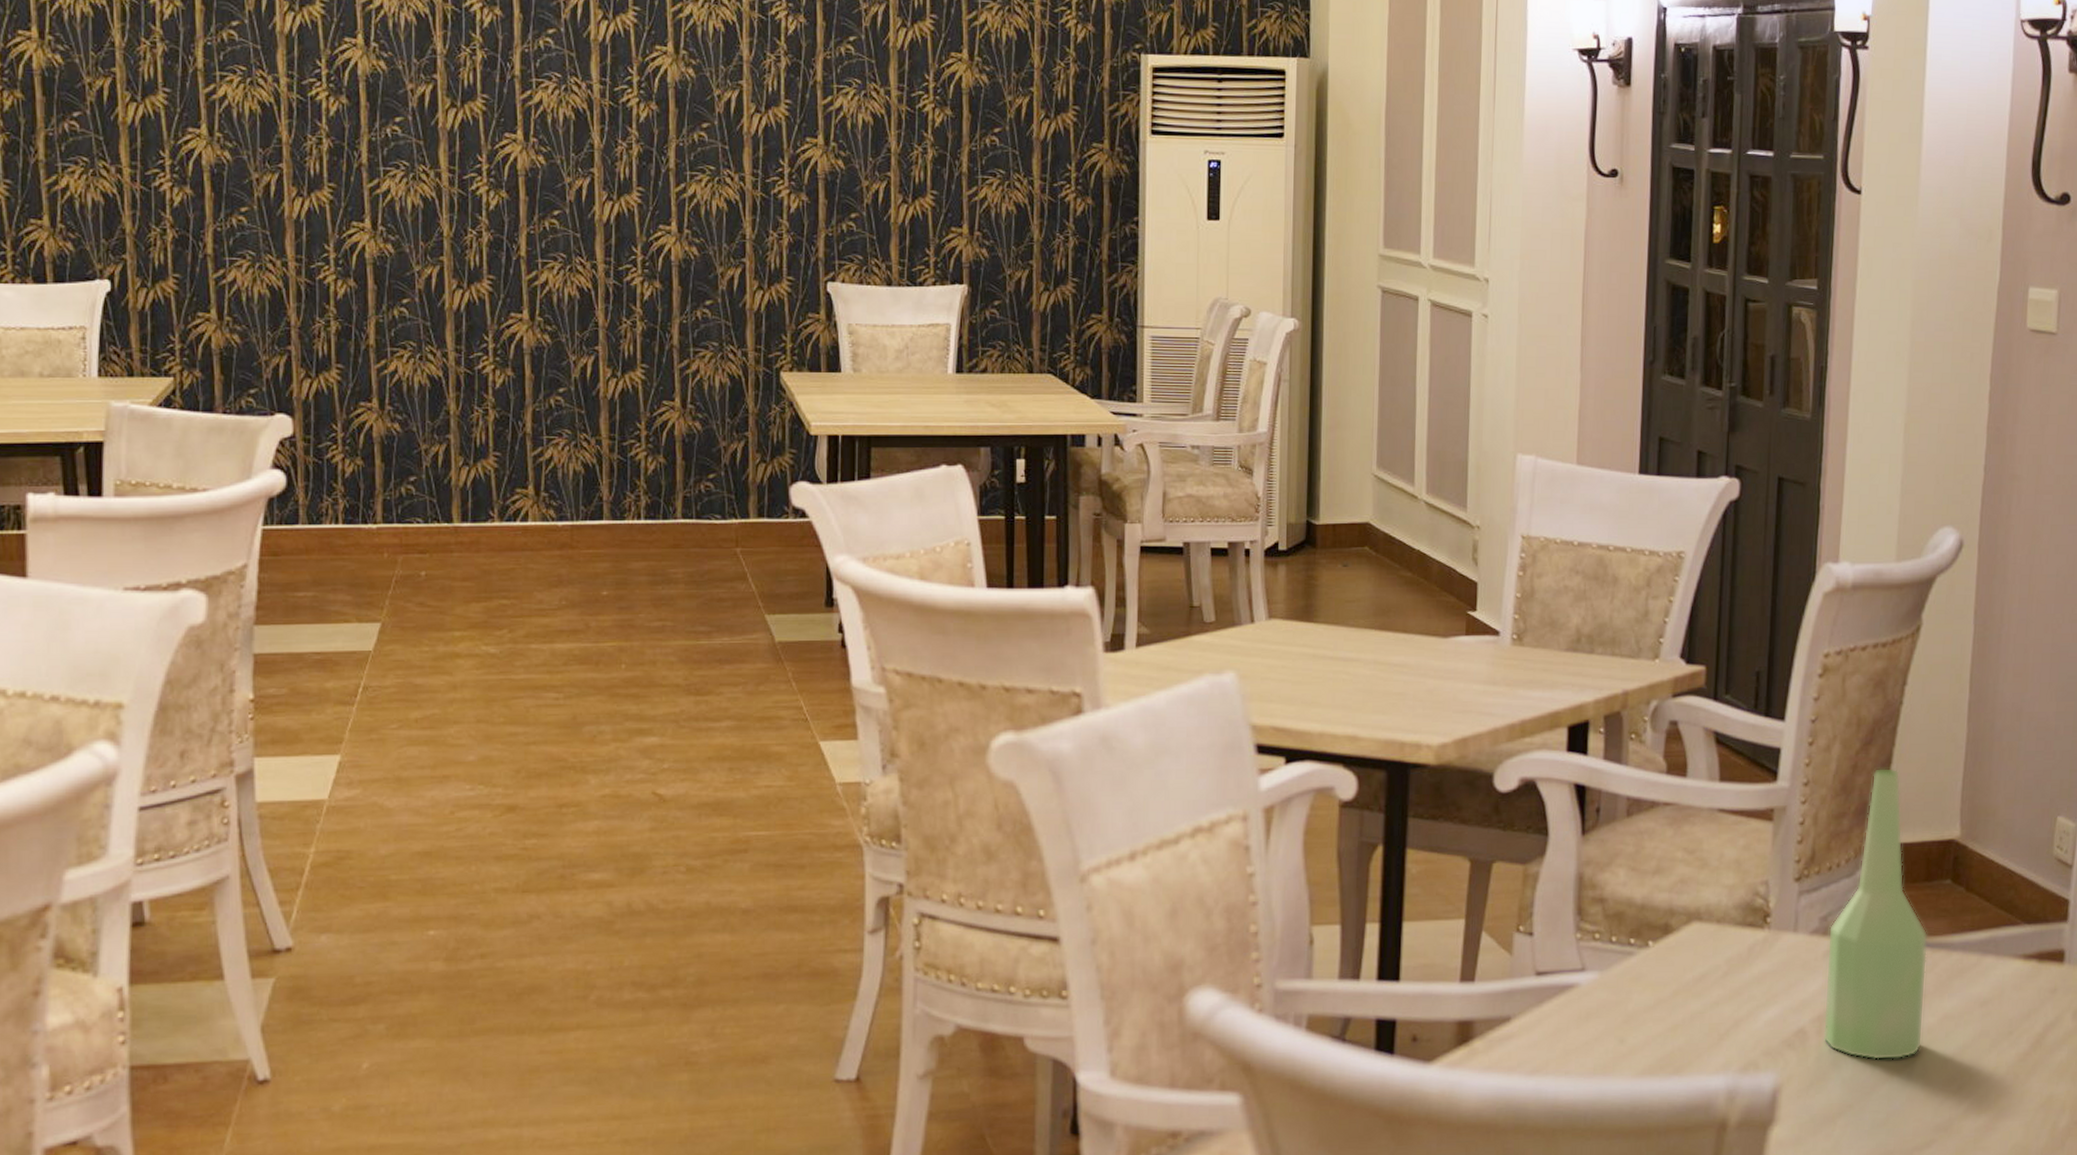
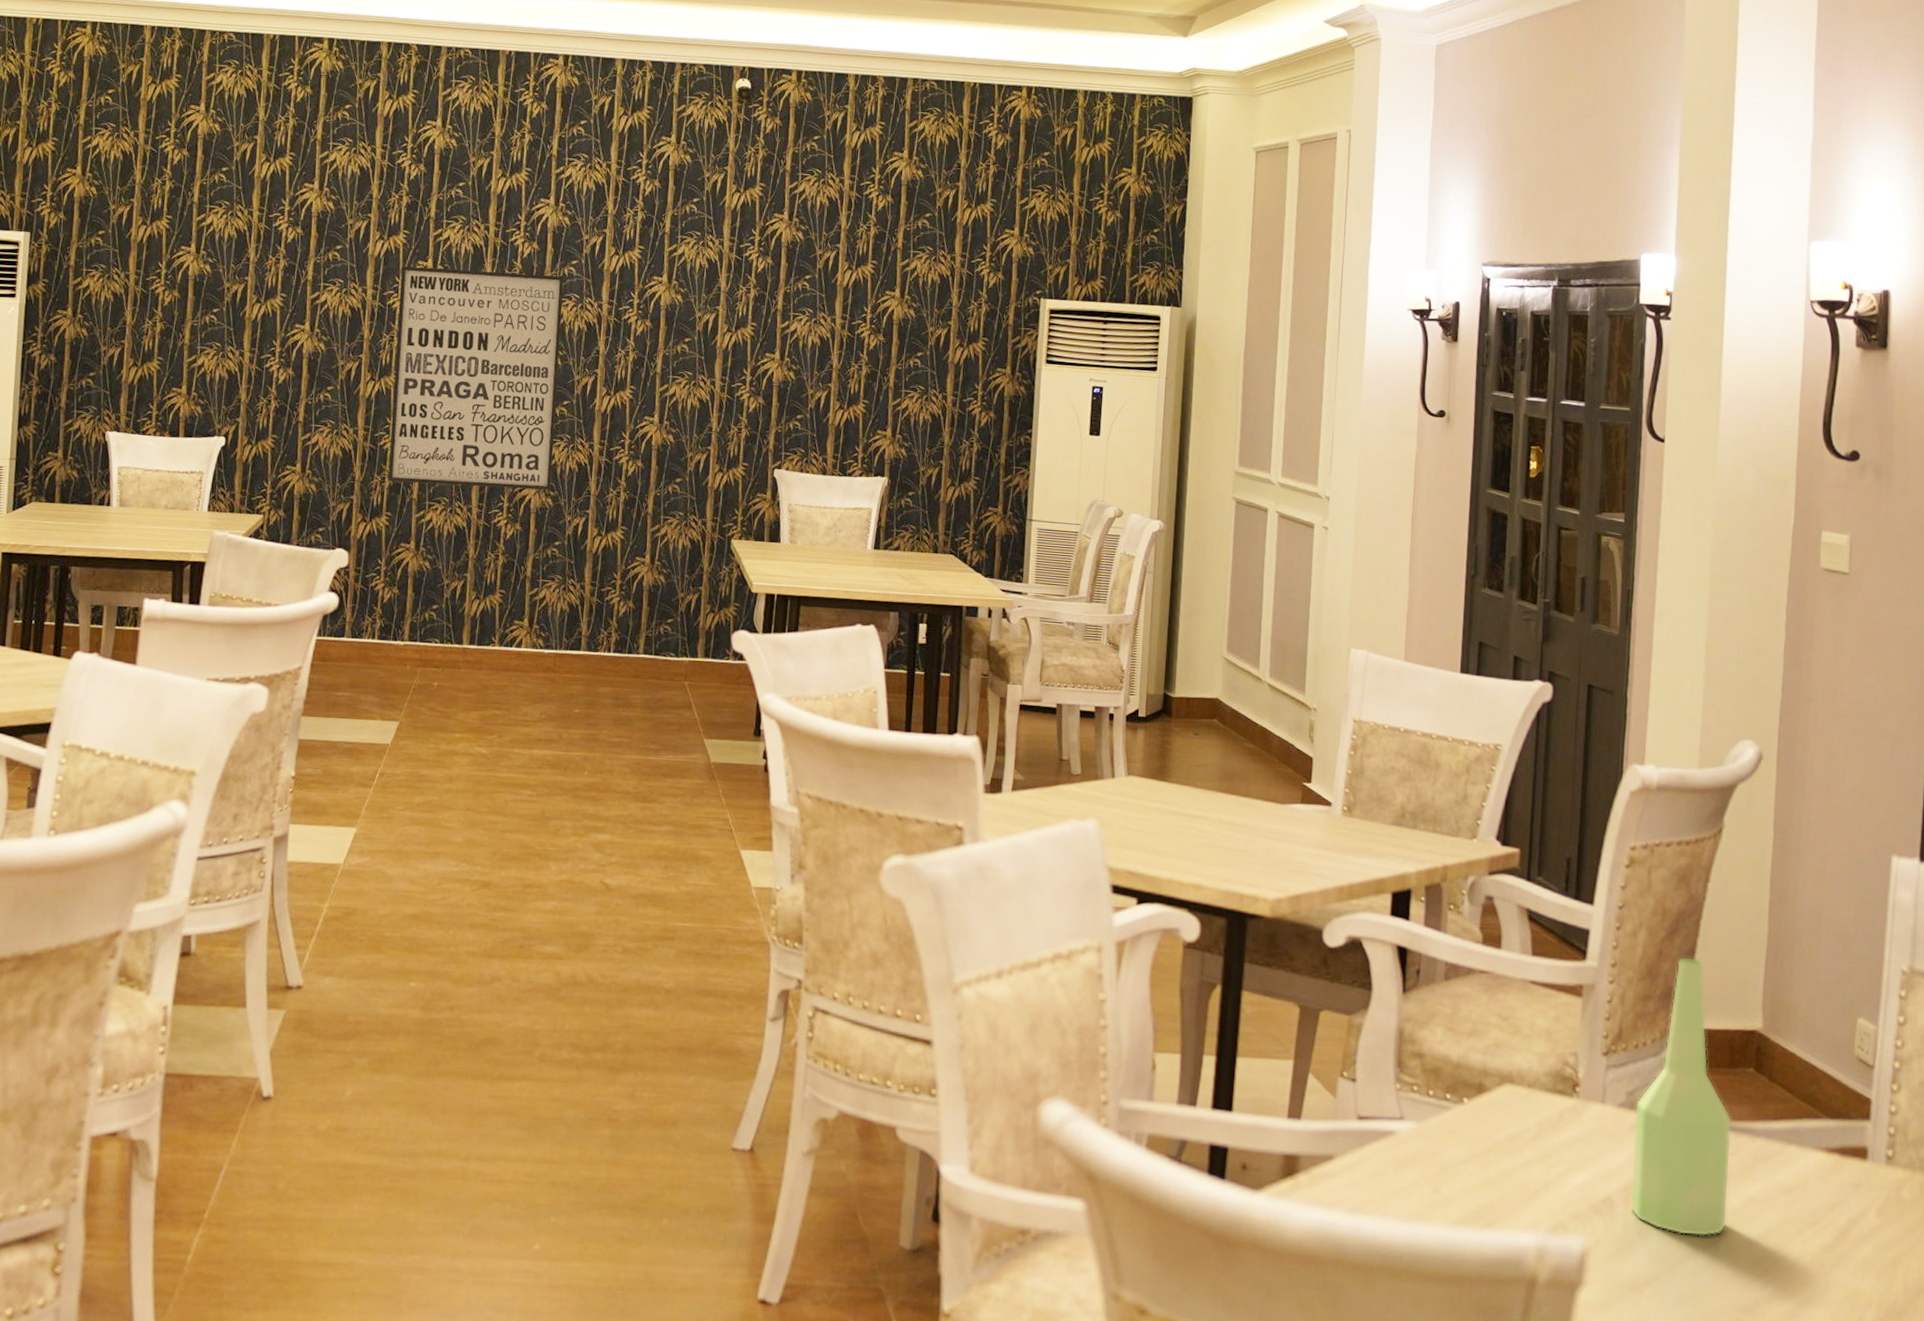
wall art: none [323,45,547,325] -> present [388,266,564,490]

